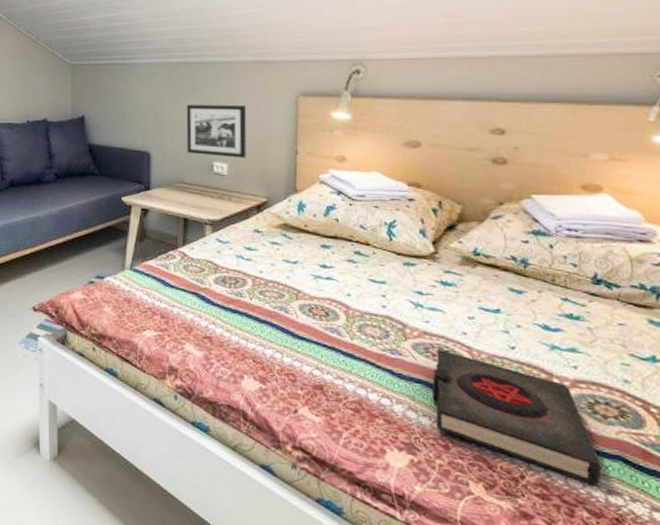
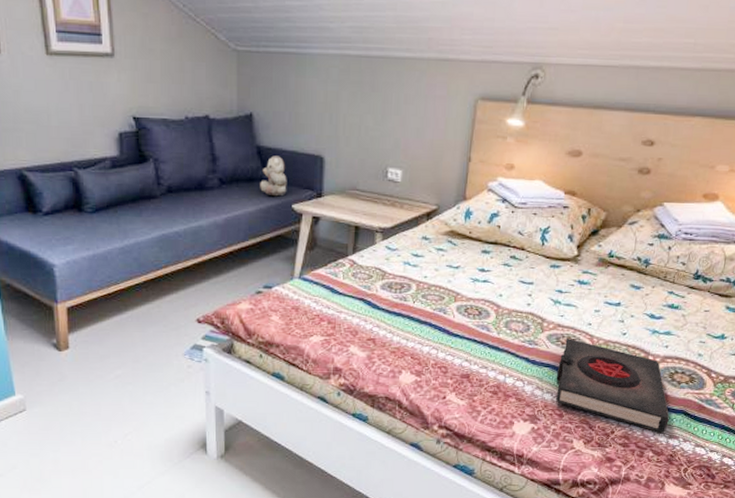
teddy bear: none [92,152,117,190] -> present [260,156,287,197]
picture frame: present [186,105,247,158] -> none [362,105,426,165]

